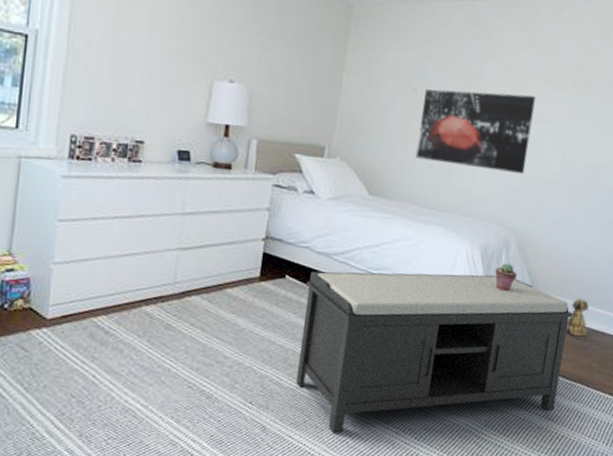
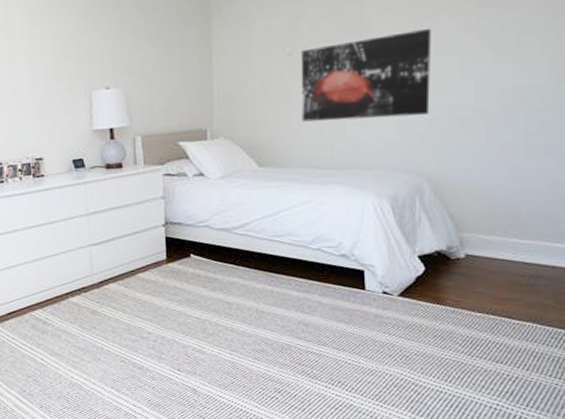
bench: present [296,271,573,434] -> none [211,224,511,392]
potted succulent: present [495,263,517,292] -> none [410,209,436,239]
plush toy: present [566,298,589,337] -> none [505,233,532,274]

